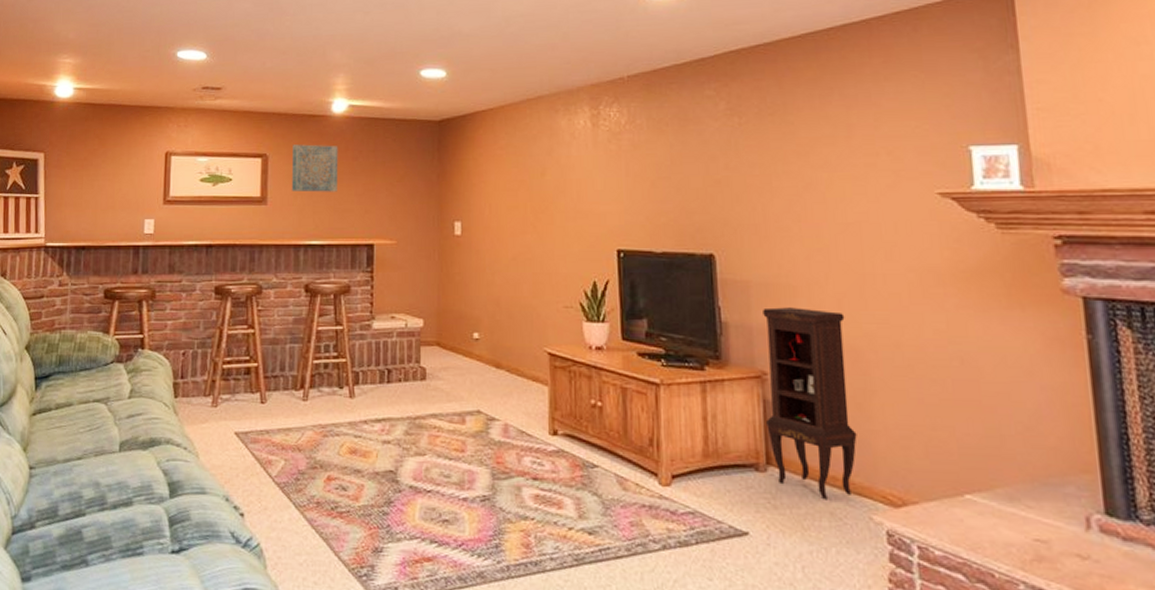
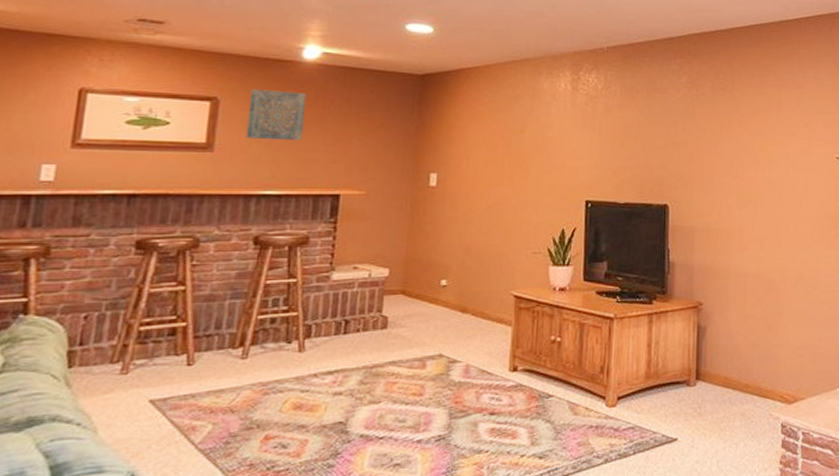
cabinet: present [763,307,857,500] -> none [699,248,766,404]

